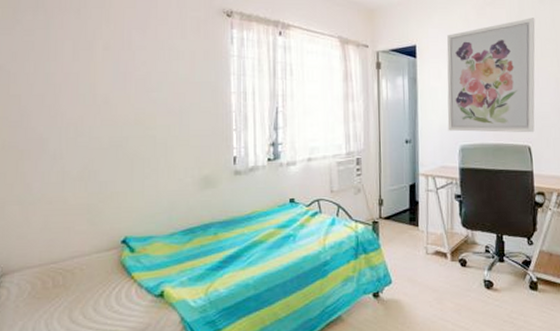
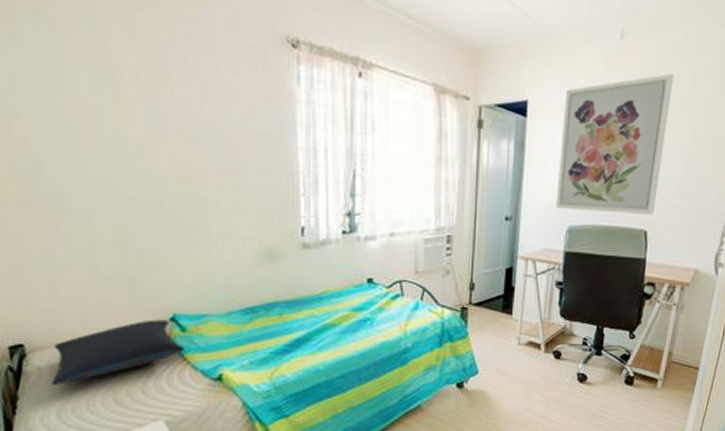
pillow: none [18,242,132,305] -> present [52,319,184,385]

